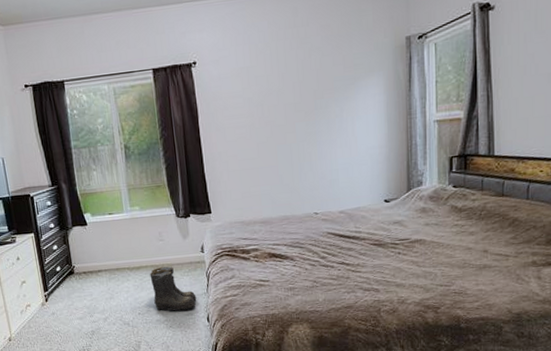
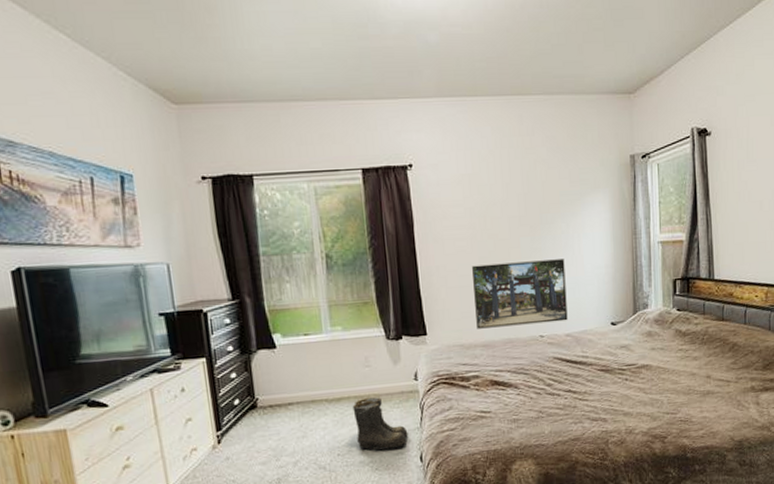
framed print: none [251,141,341,208] -> present [472,259,568,329]

